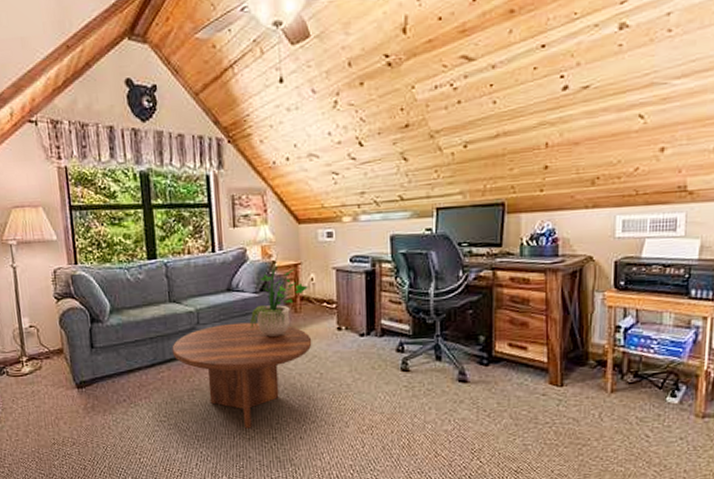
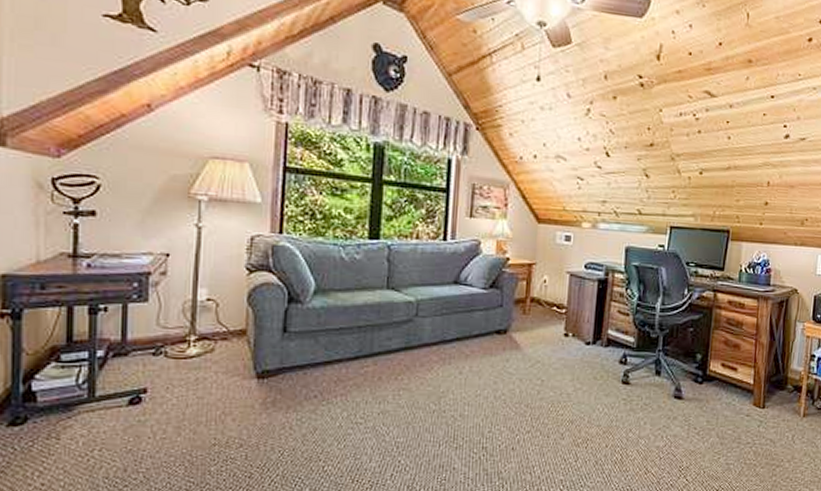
coffee table: present [172,322,312,429] -> none [382,319,537,436]
potted plant: present [250,251,309,337] -> none [474,248,541,337]

